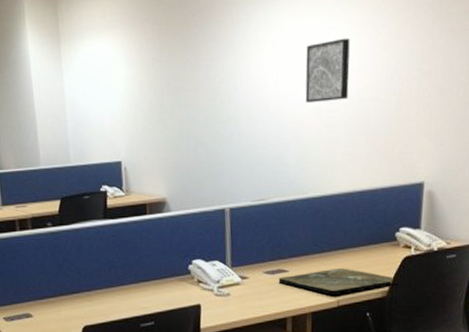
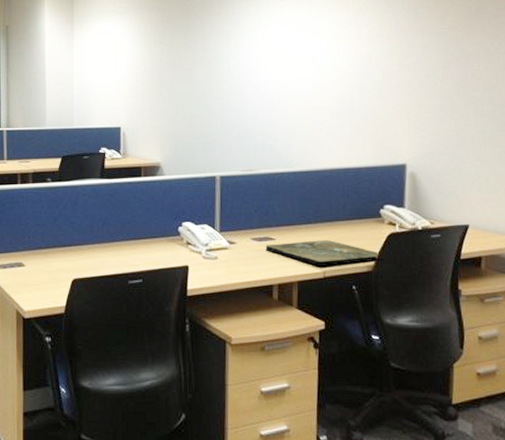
wall art: present [305,38,350,103] -> none [293,33,335,86]

